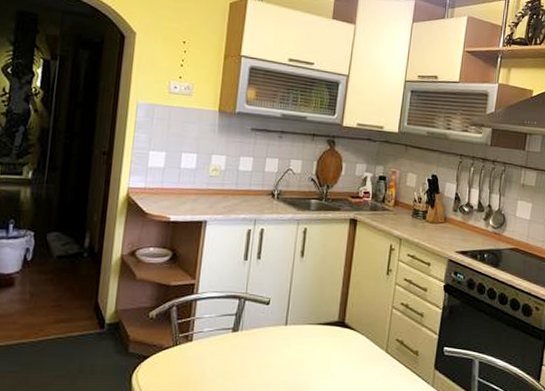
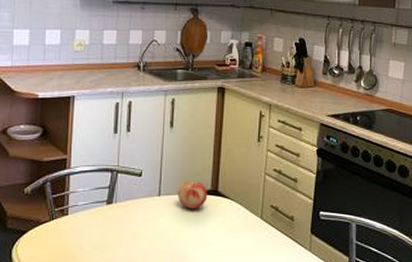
fruit: none [303,311,335,340] -> present [177,181,208,209]

